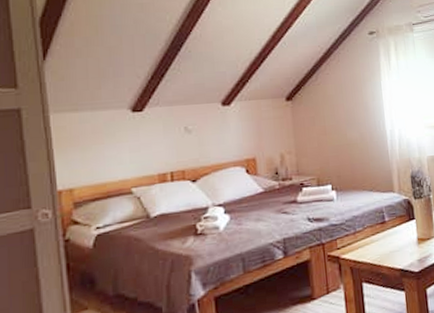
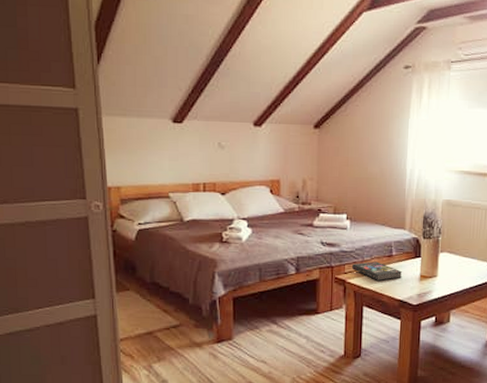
book: none [343,230,399,252] -> present [351,261,403,281]

